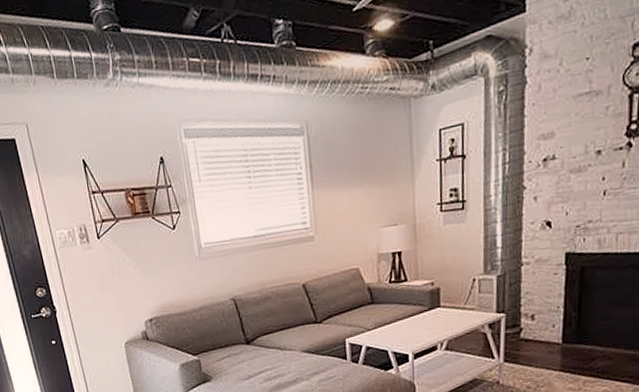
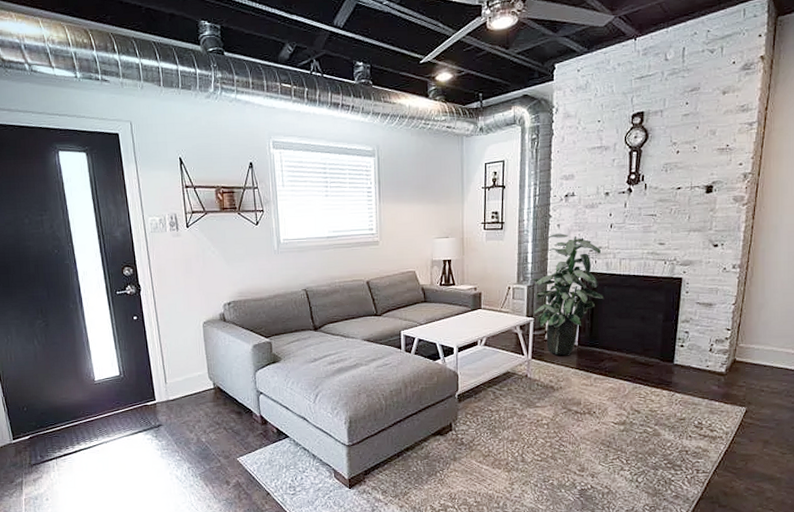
indoor plant: none [503,207,596,357] -> present [532,233,605,355]

